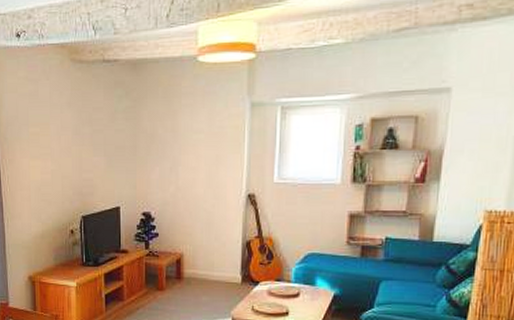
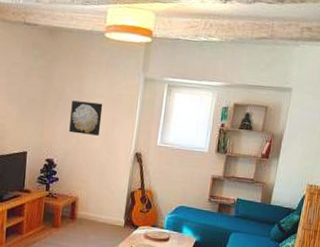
wall art: none [166,140,203,180] -> present [69,100,103,136]

